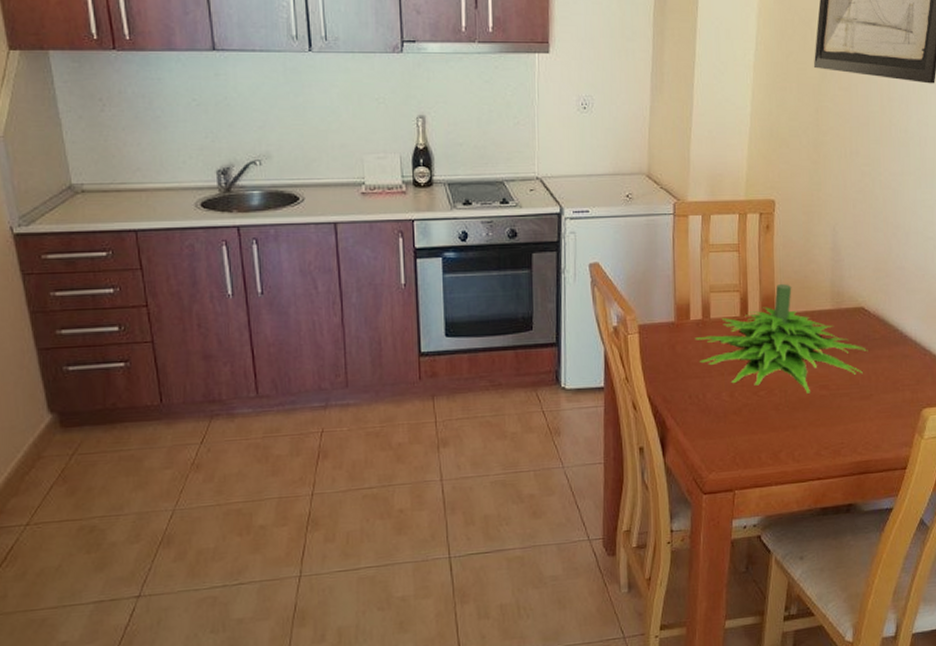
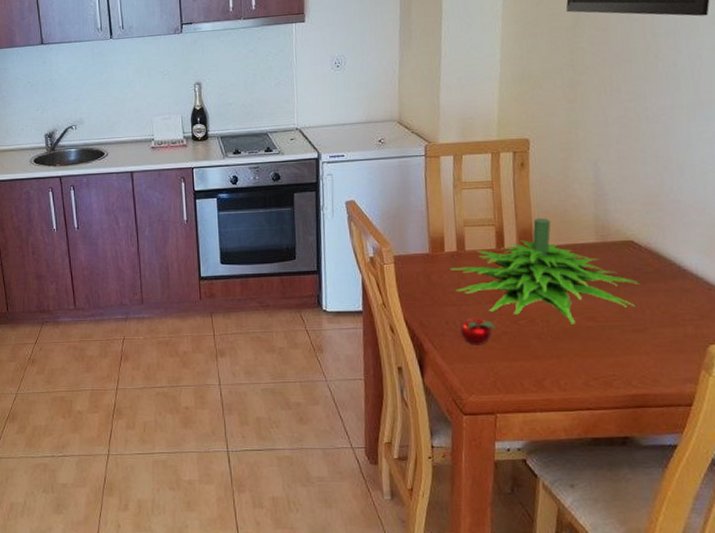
apple: none [703,390,737,420] -> present [460,318,496,345]

